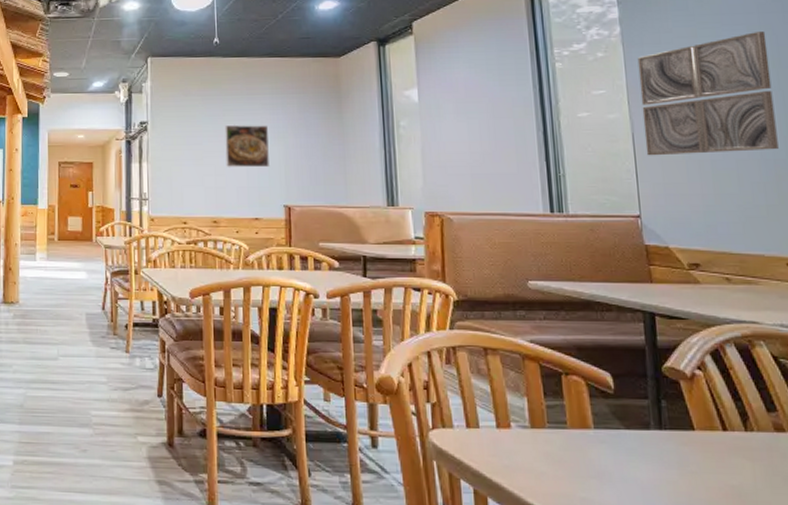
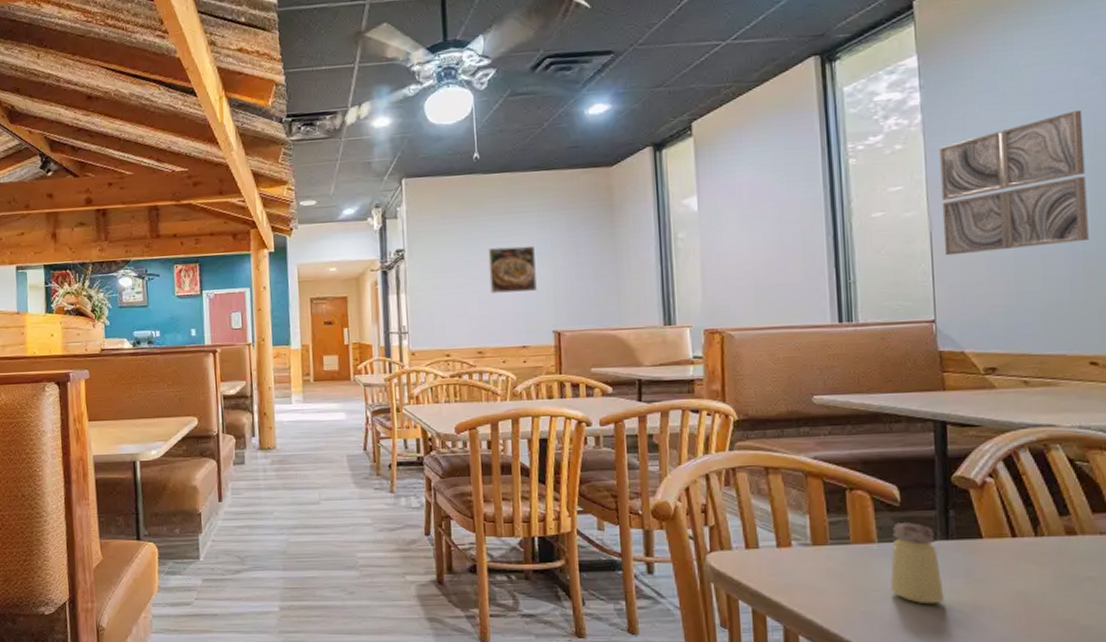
saltshaker: none [606,409,661,495] -> present [889,521,944,605]

